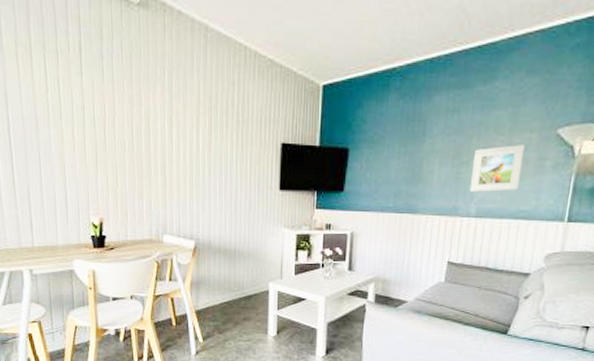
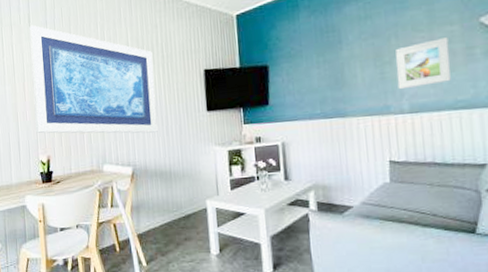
wall art: none [80,57,227,206] -> present [29,25,158,134]

